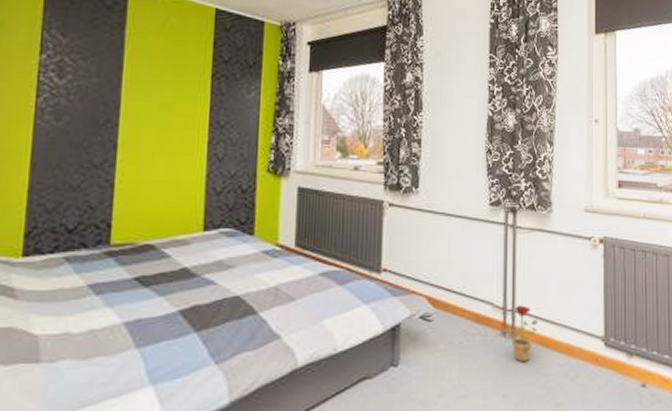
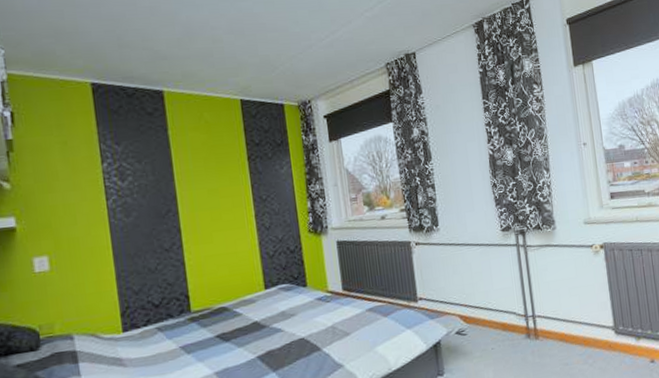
decorative plant: present [502,305,539,363] -> none [526,310,556,358]

